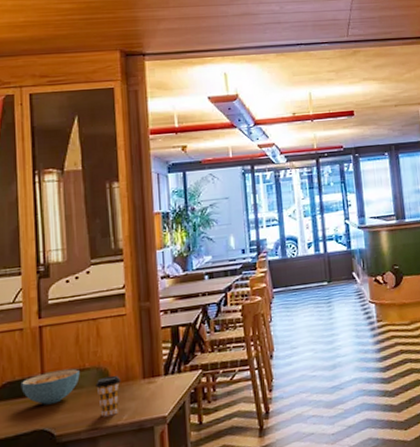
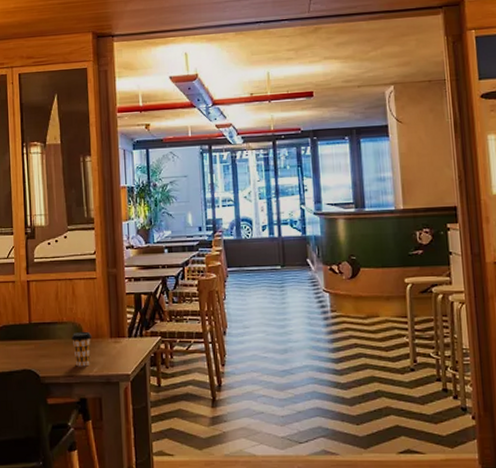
cereal bowl: present [20,368,80,405] -> none [13,321,59,349]

